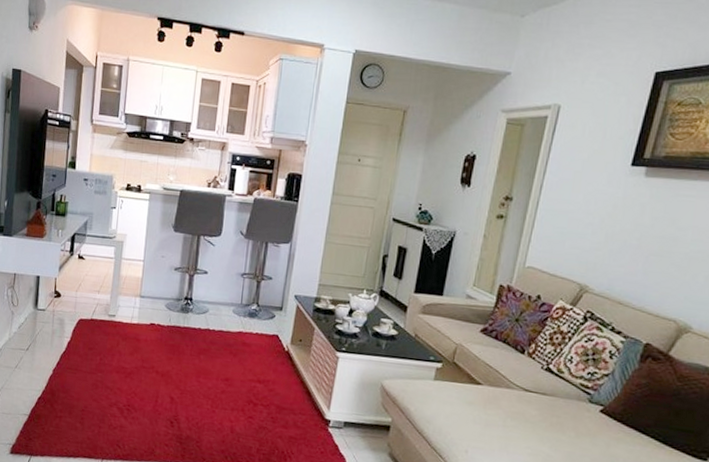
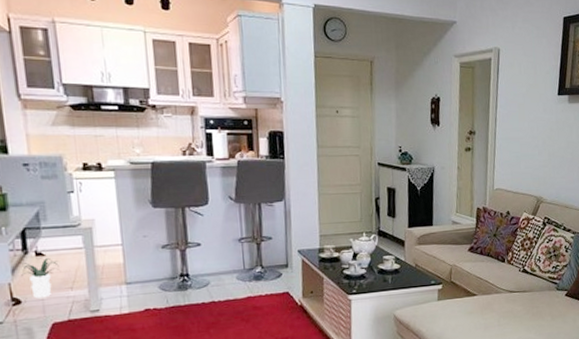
potted plant: none [65,261,94,296] -> present [21,258,60,298]

